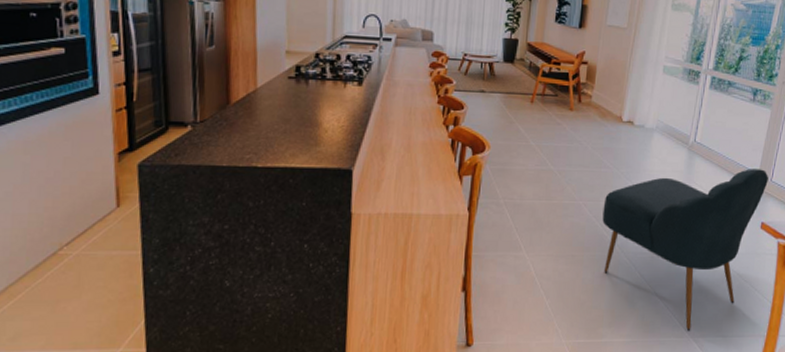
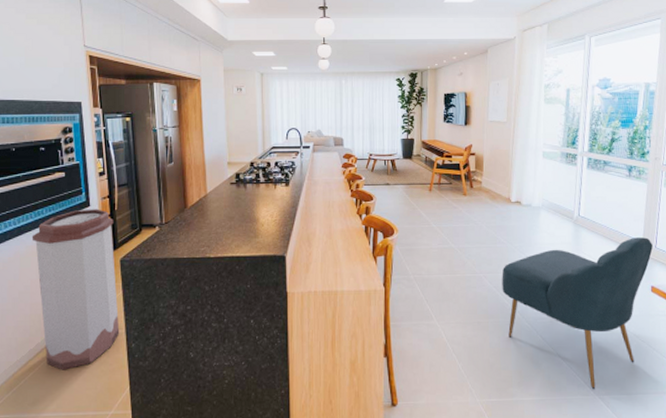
trash can: none [15,97,134,299] -> present [31,209,120,370]

